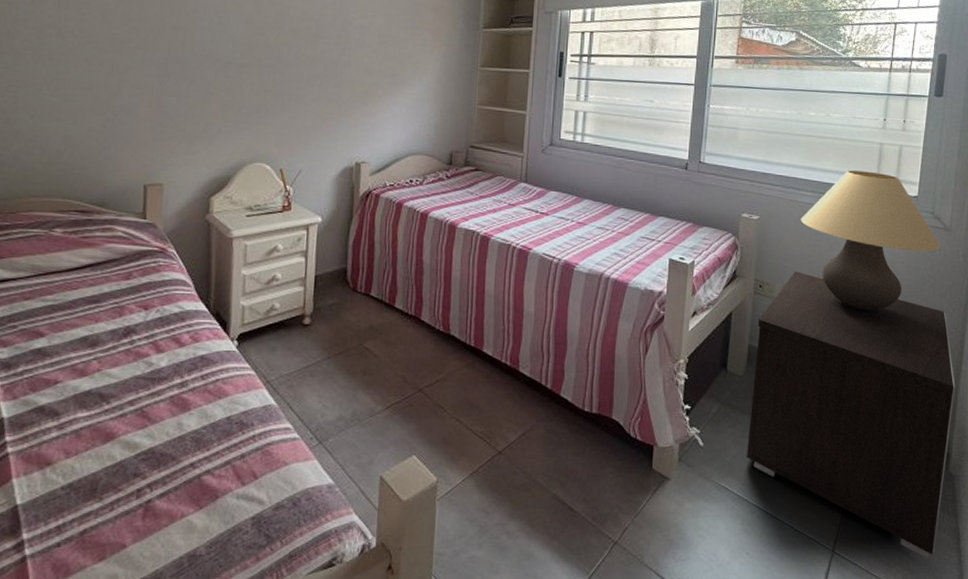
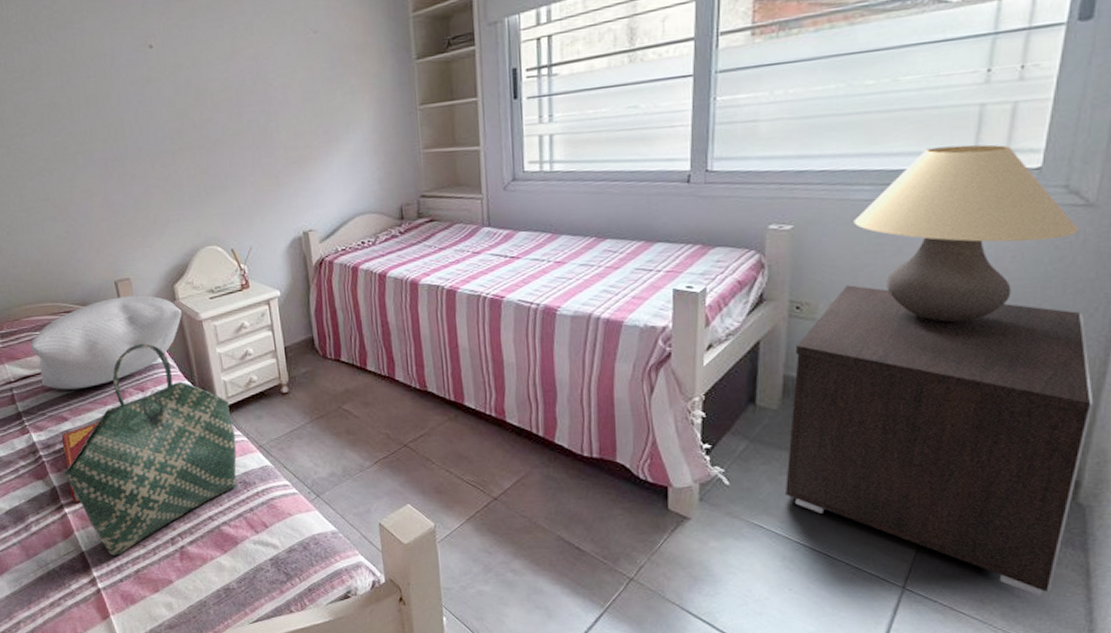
tote bag: none [18,255,243,512] -> present [63,343,237,557]
pillow: none [21,202,214,300] -> present [30,295,183,390]
hardback book: none [21,341,82,441] -> present [61,422,98,504]

